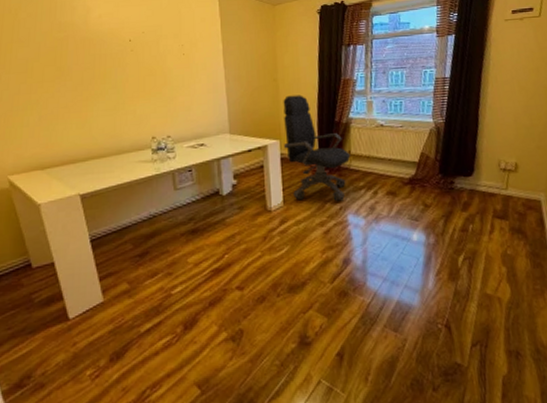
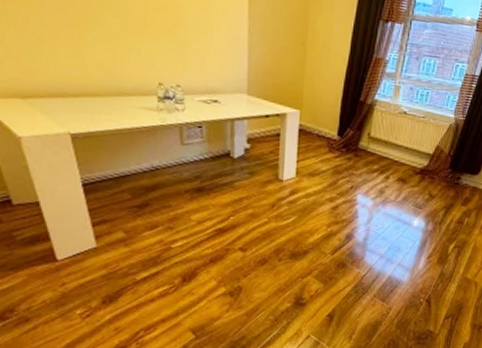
office chair: present [283,95,351,201] -> none [304,64,370,180]

